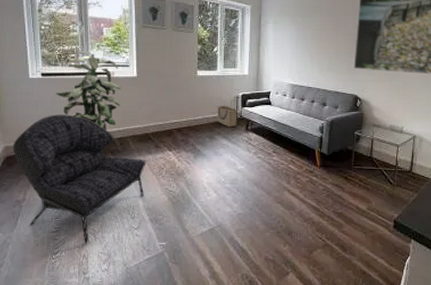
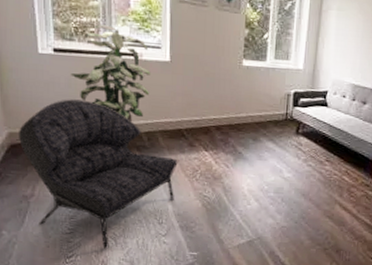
basket: present [217,105,237,128] -> none [263,102,288,129]

